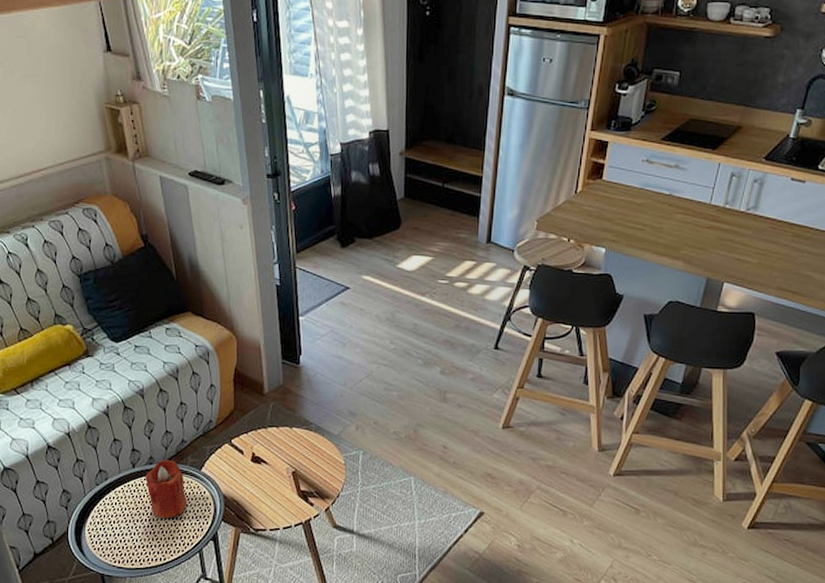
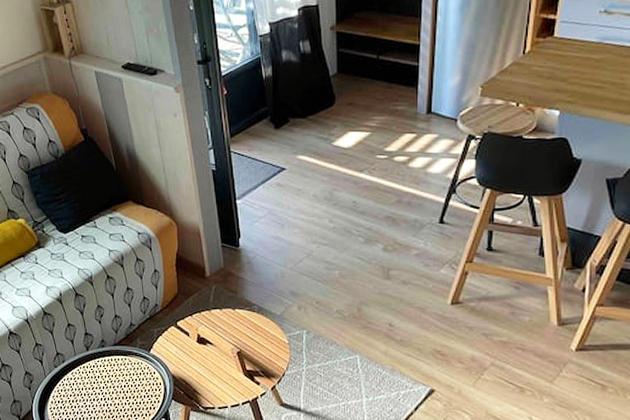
candle: present [145,459,188,519] -> none [99,342,139,398]

